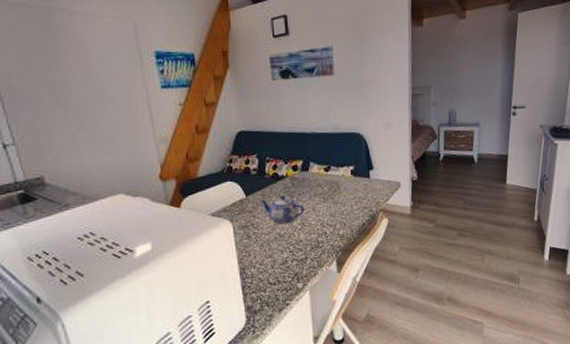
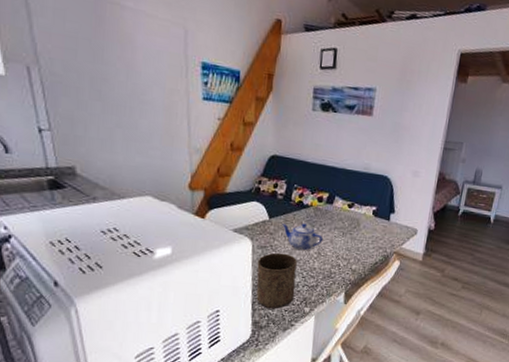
cup: none [241,229,285,291] -> present [256,252,297,309]

